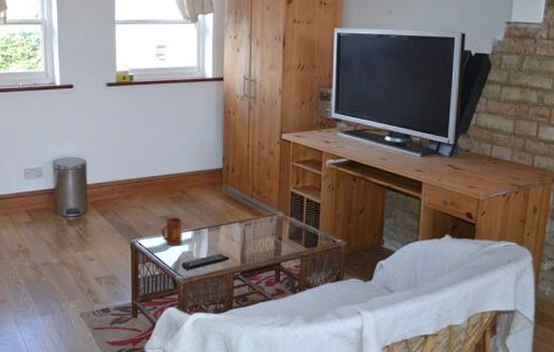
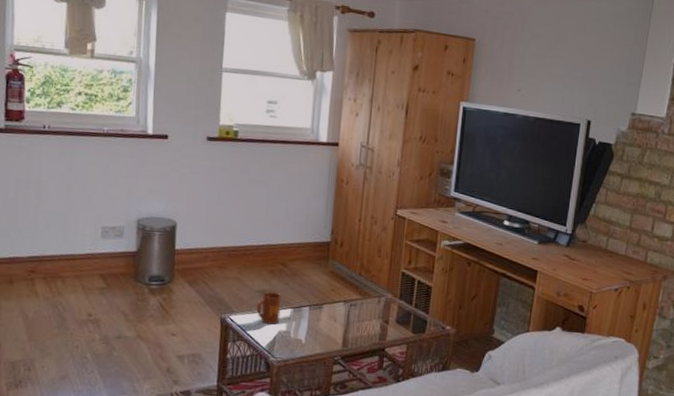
remote control: present [181,253,229,270] -> none [276,335,330,352]

